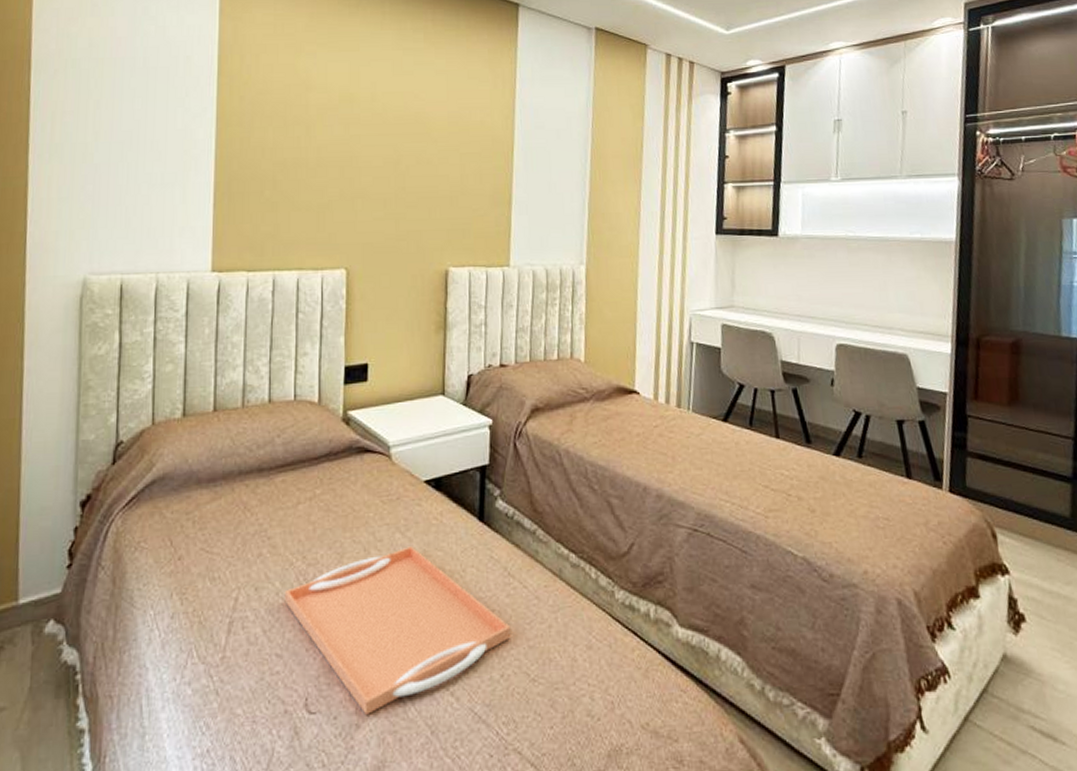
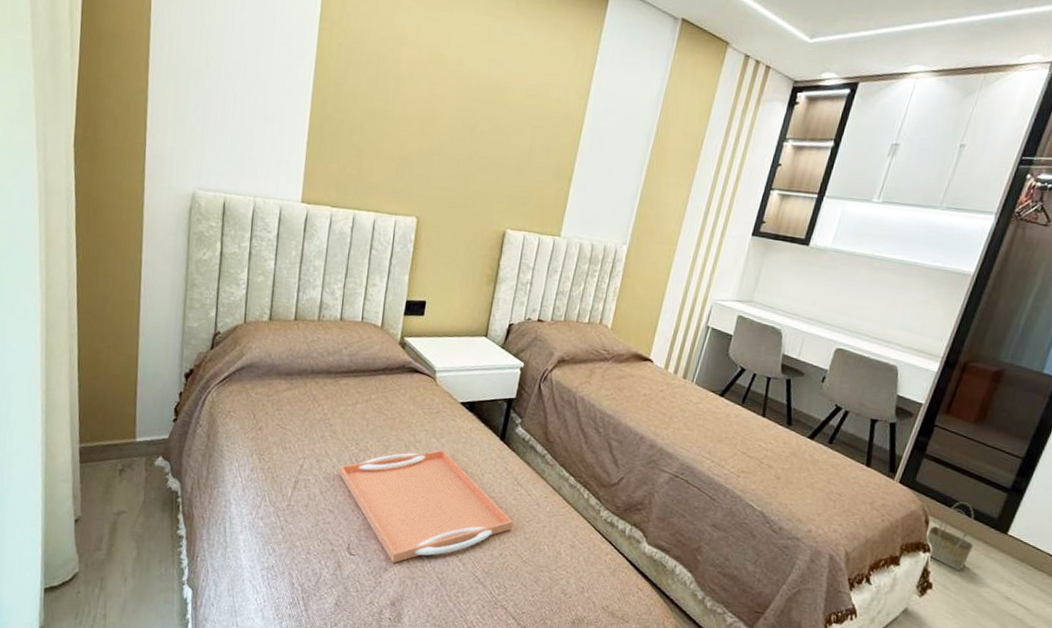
basket: none [999,503,1056,592] -> present [925,501,974,571]

